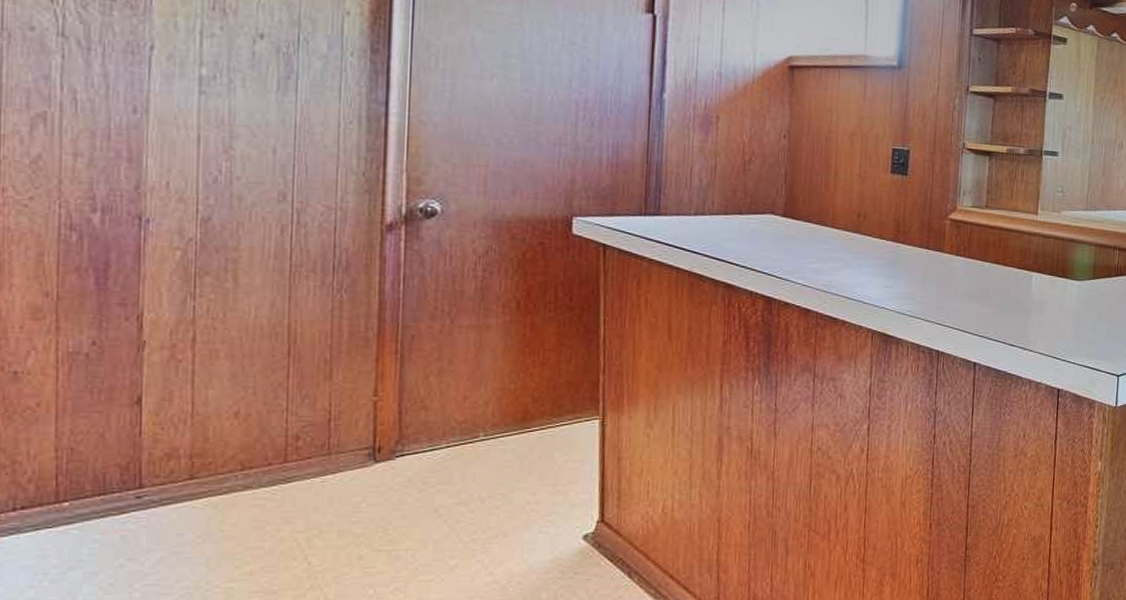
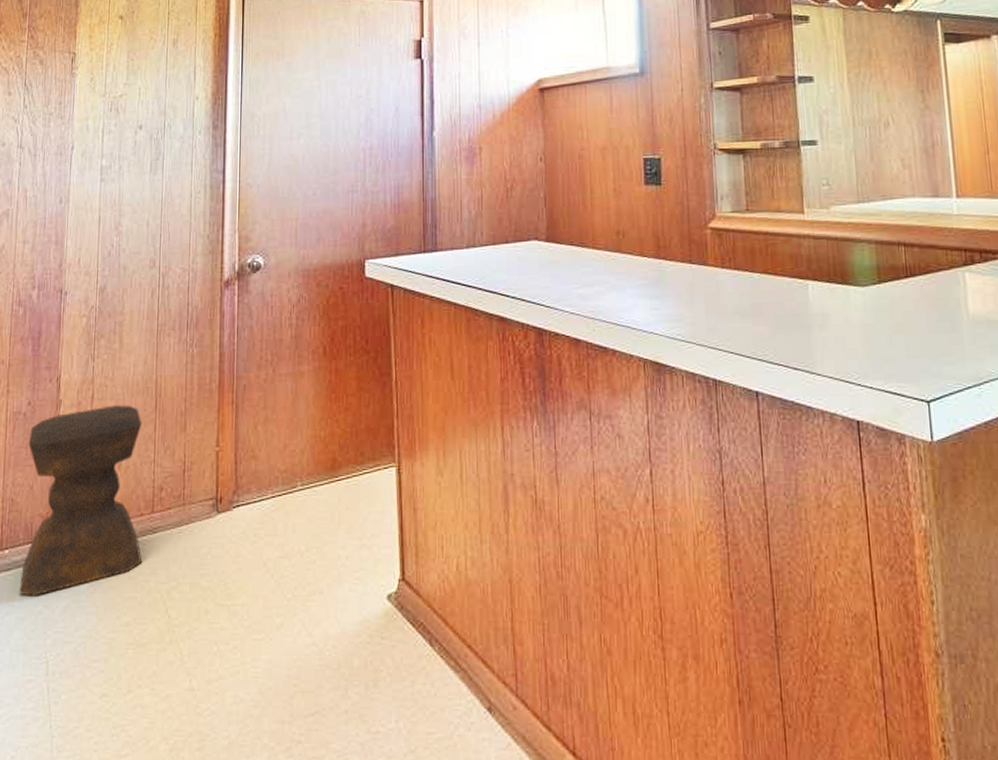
stool: none [87,349,272,550] -> present [19,405,143,596]

